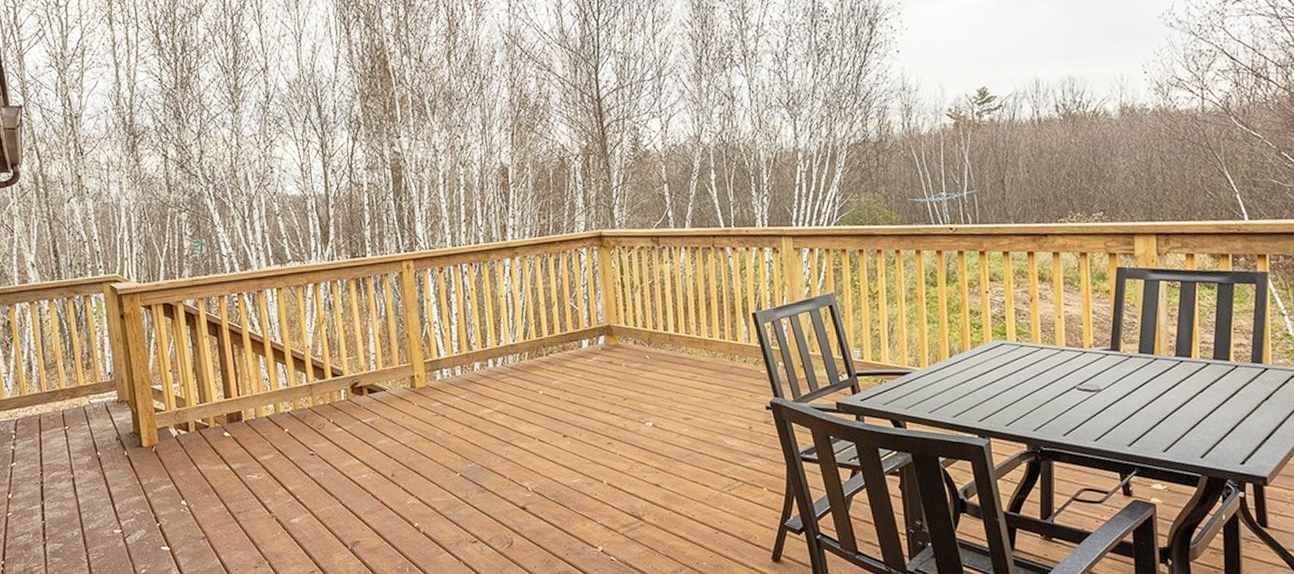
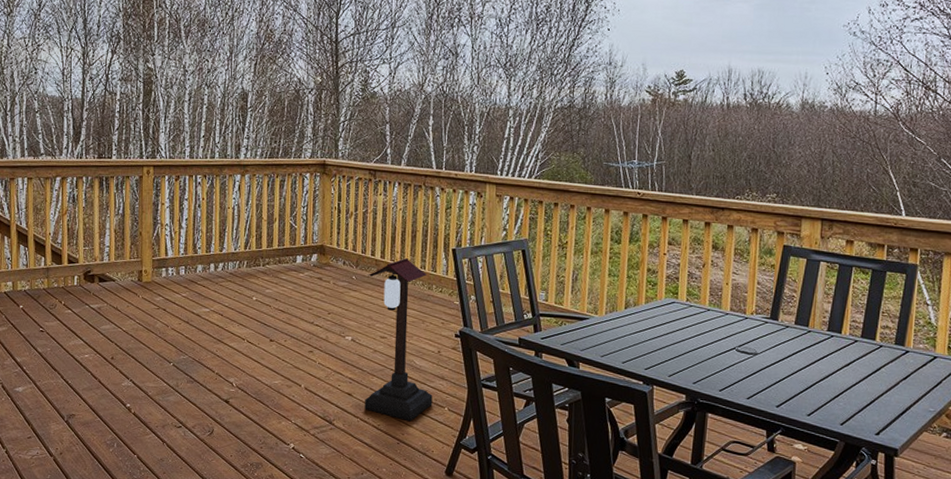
lantern: none [662,329,749,508] -> present [364,258,433,422]

